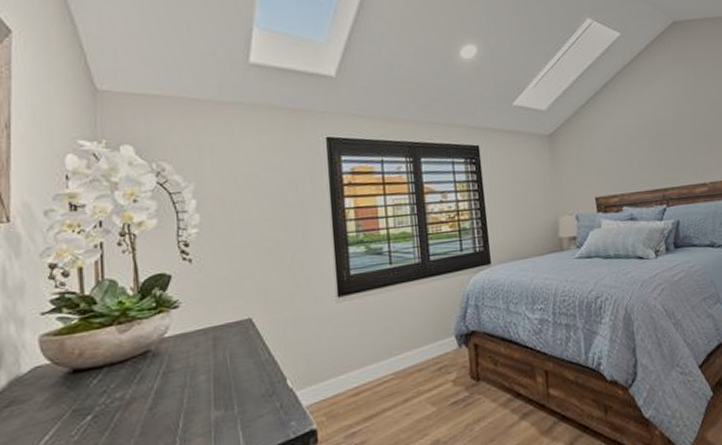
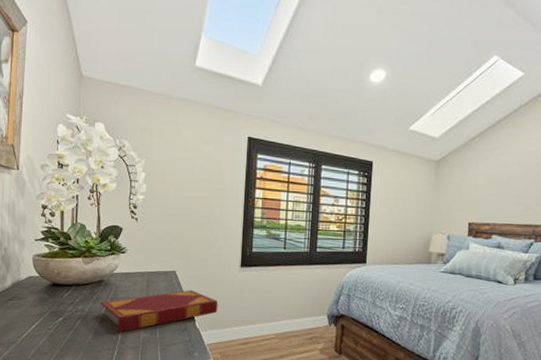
hardback book: none [147,339,315,418] -> present [100,290,218,333]

